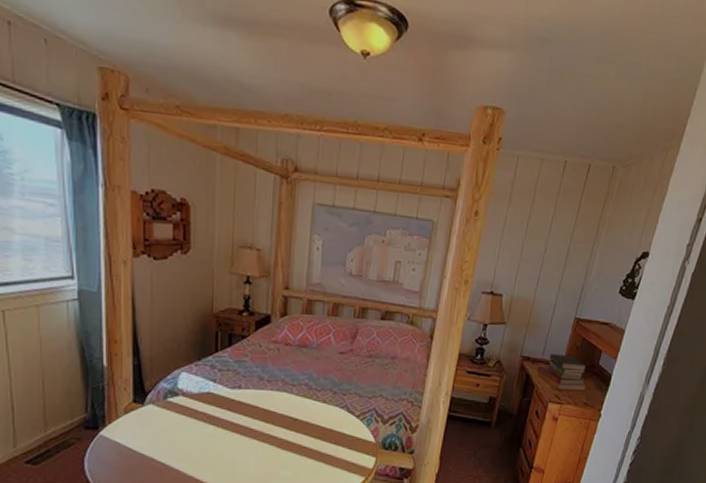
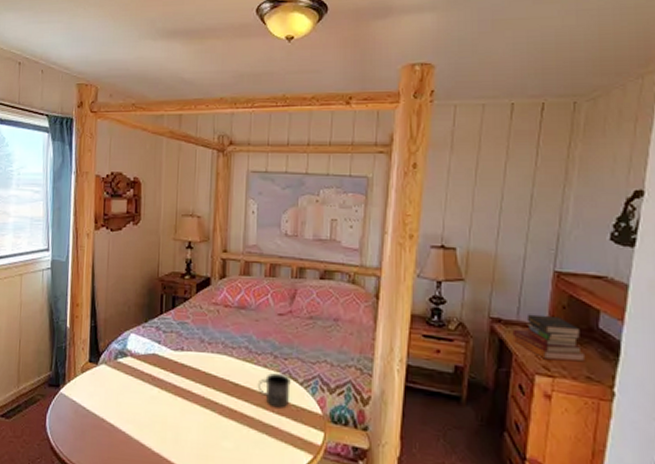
mug: none [316,407,348,439] -> present [257,372,291,408]

